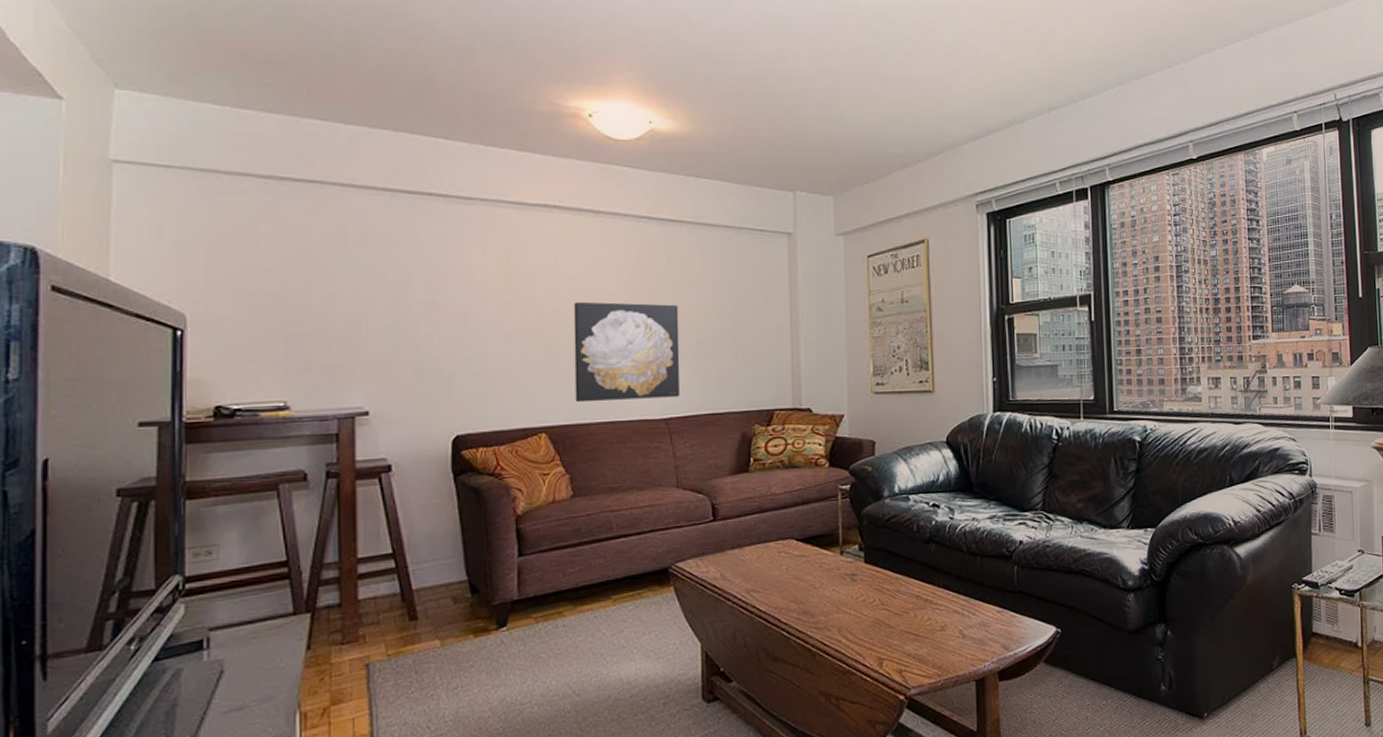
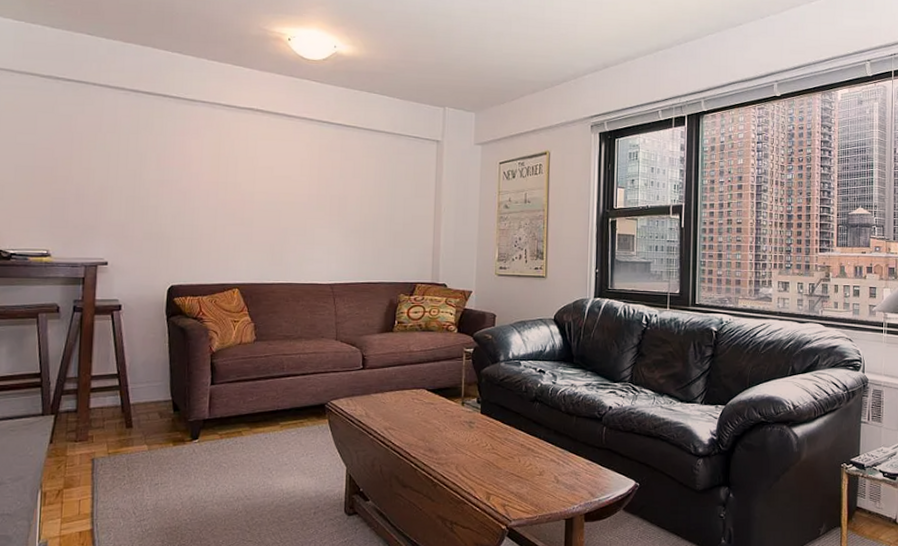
wall art: present [573,301,681,403] -> none [262,186,347,267]

